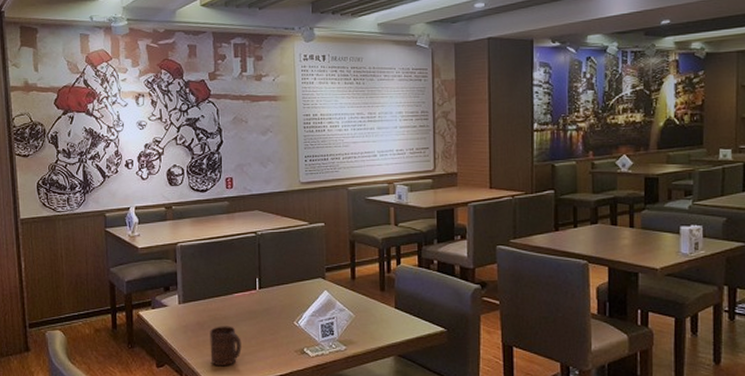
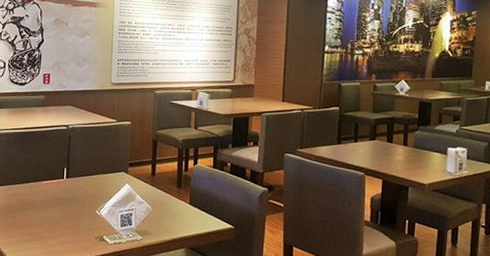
cup: present [210,326,242,367] -> none [16,210,46,248]

